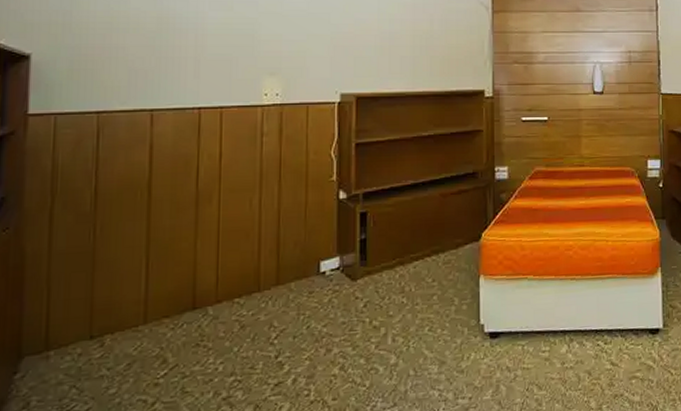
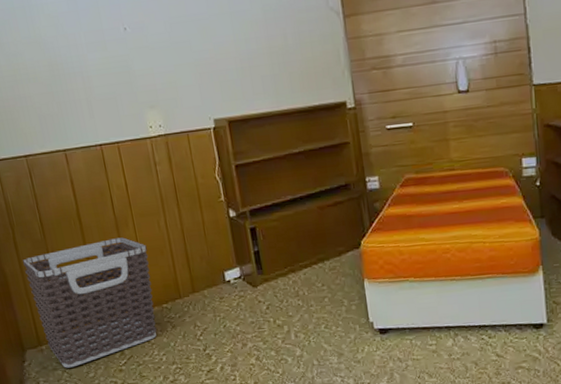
clothes hamper: none [54,215,229,382] -> present [23,237,157,368]

